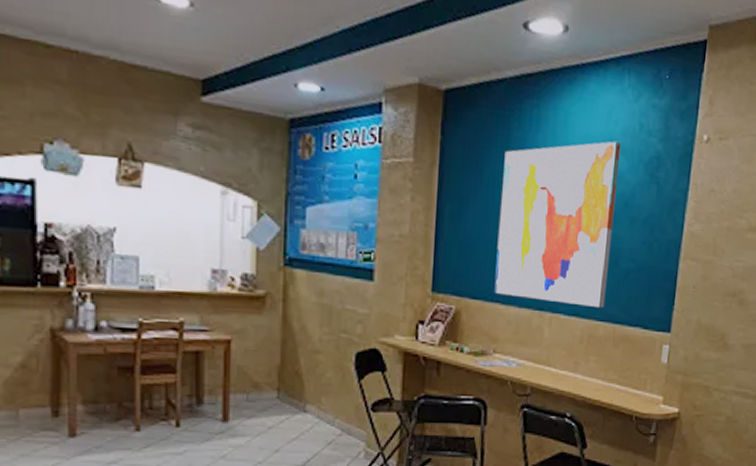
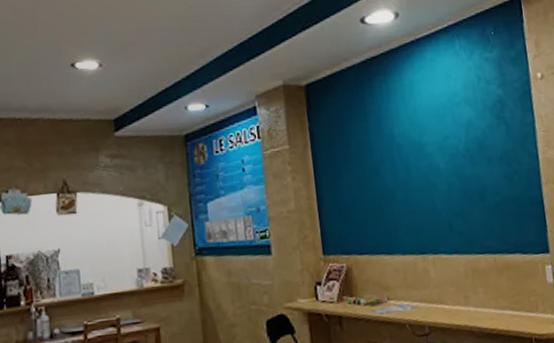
wall art: present [494,141,622,307] -> none [364,95,481,247]

